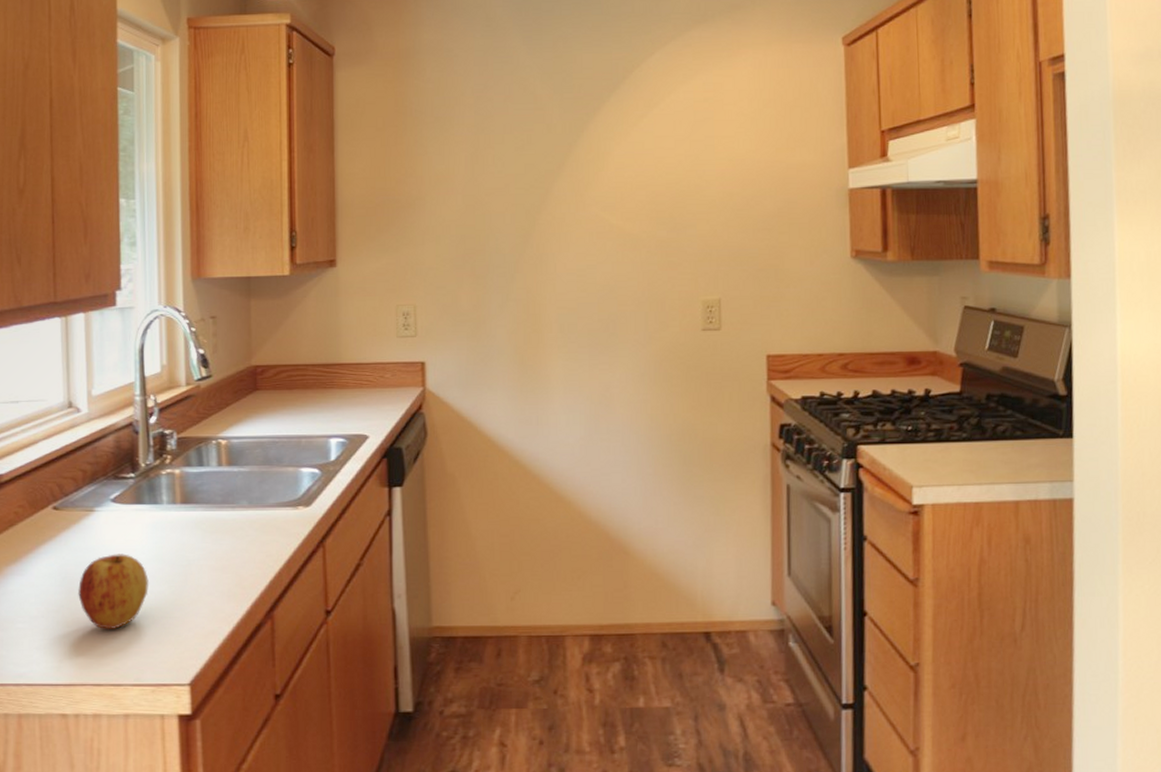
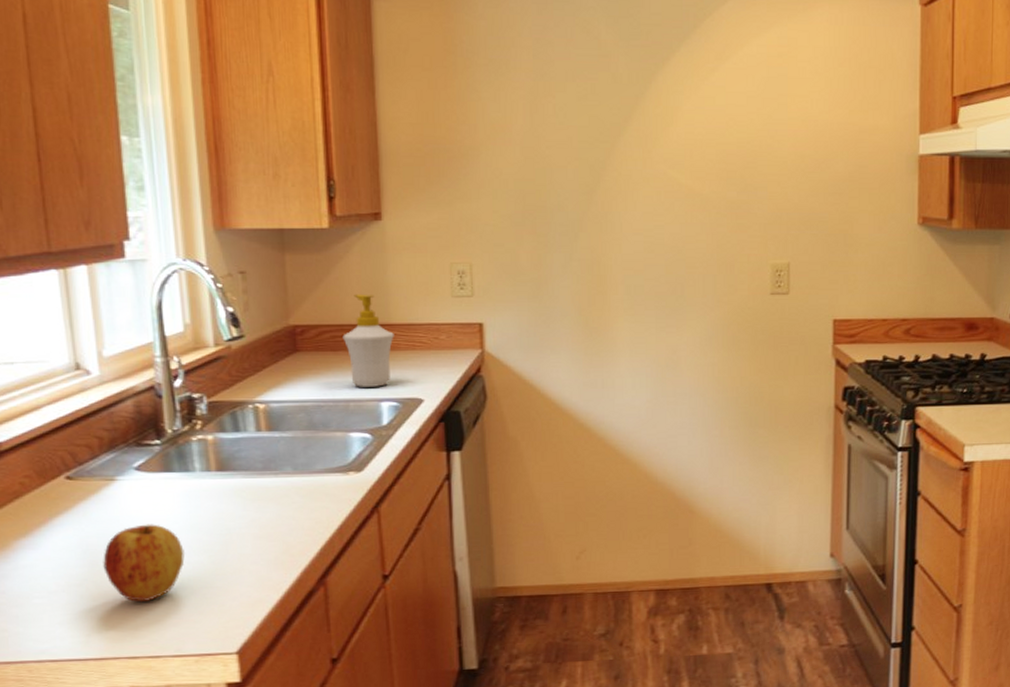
soap bottle: none [298,335,344,424] -> present [342,294,394,387]

